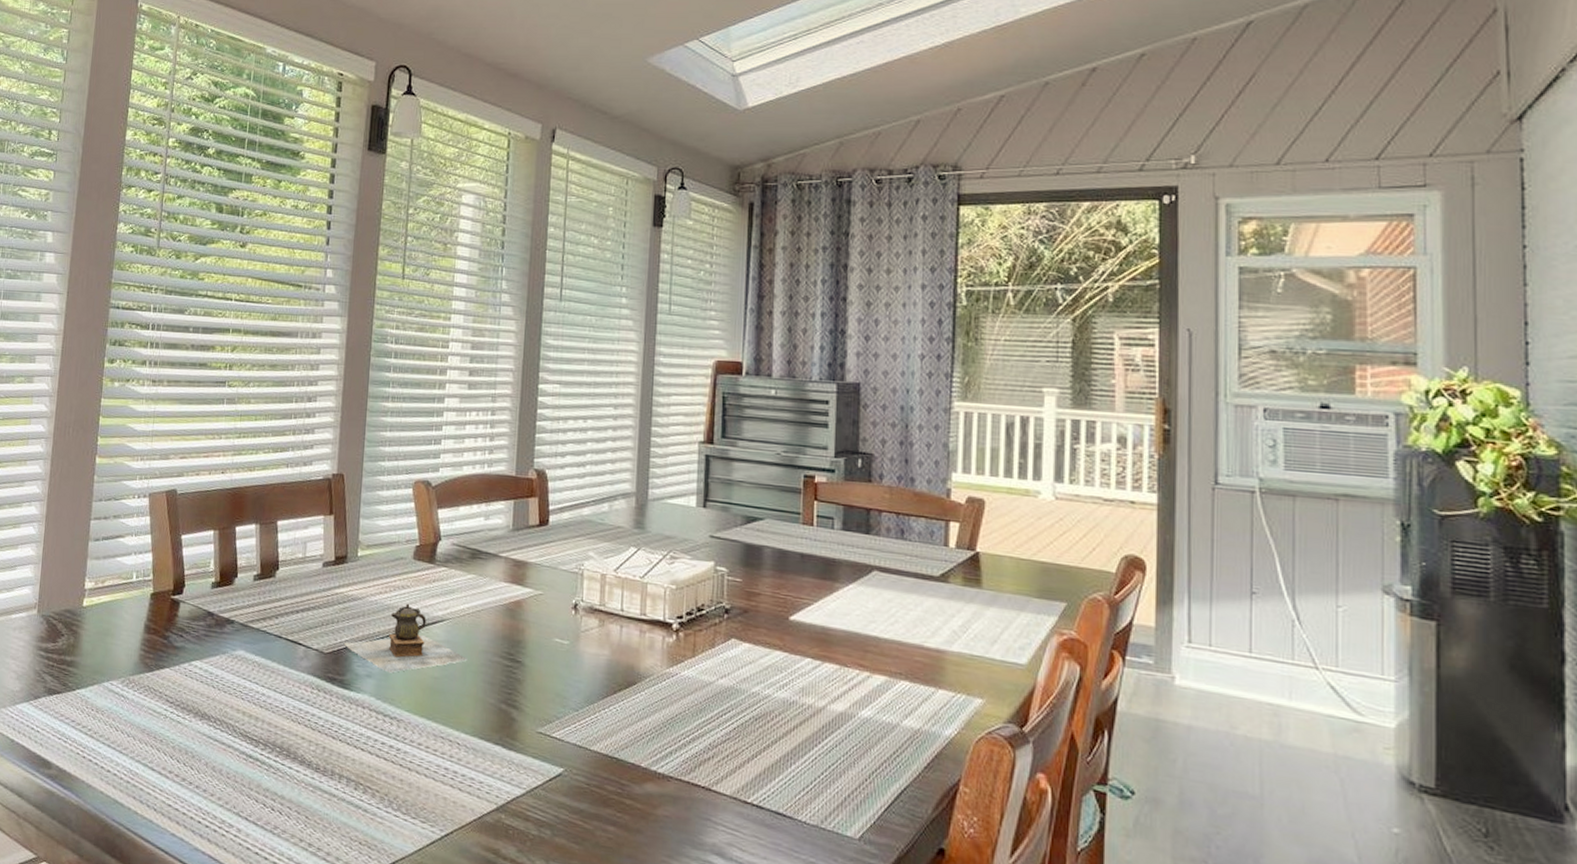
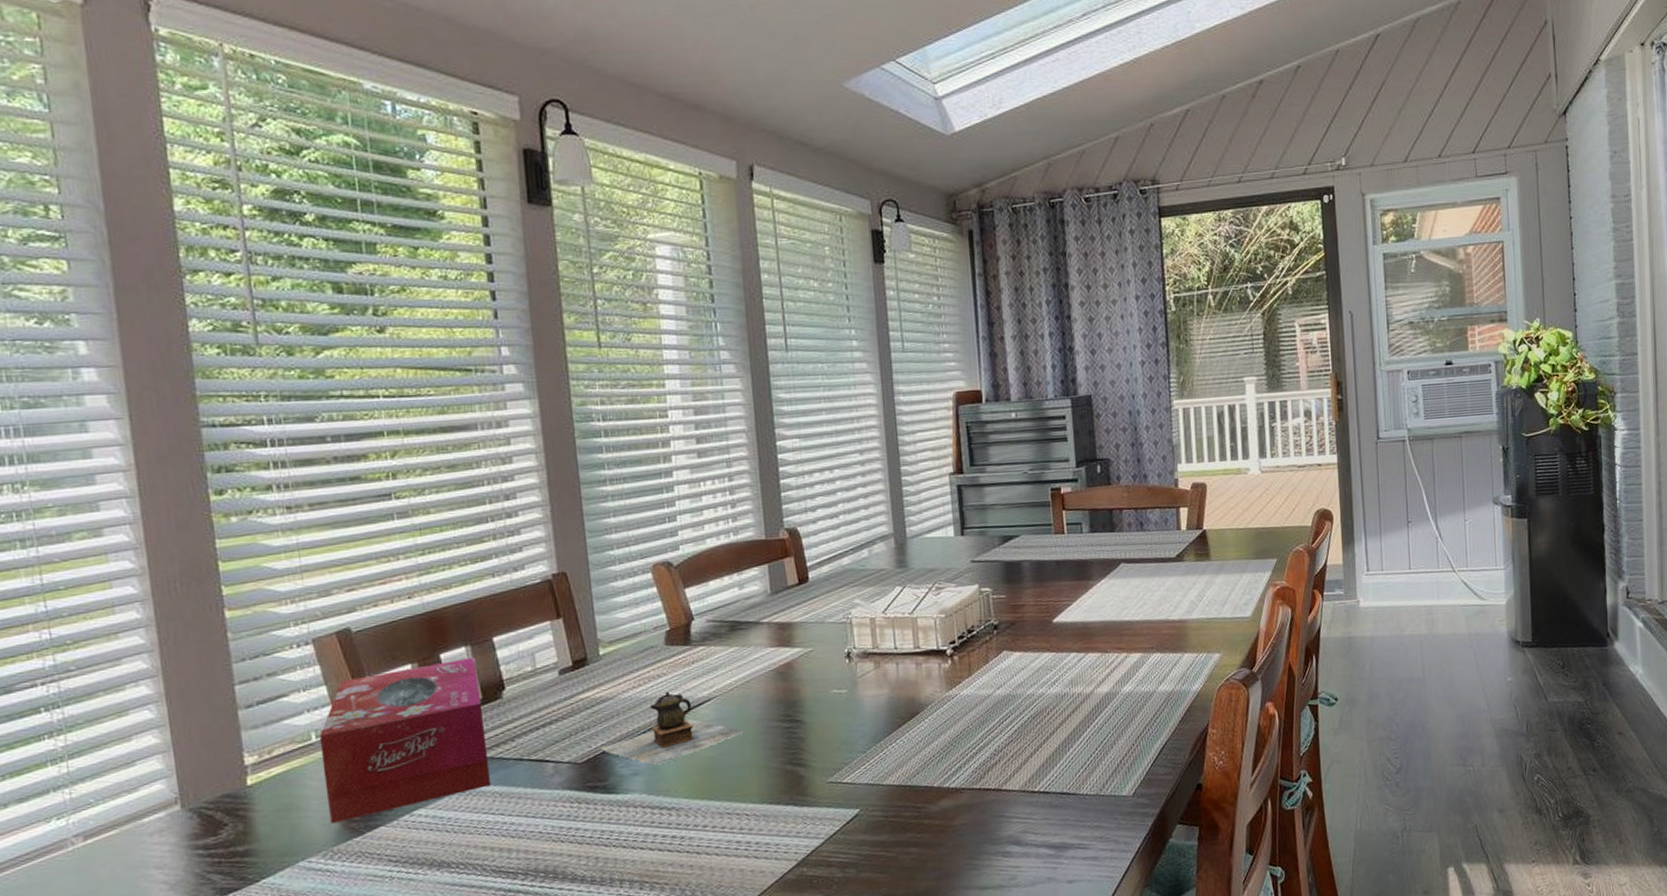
tissue box: none [132,533,261,656] -> present [319,657,490,824]

